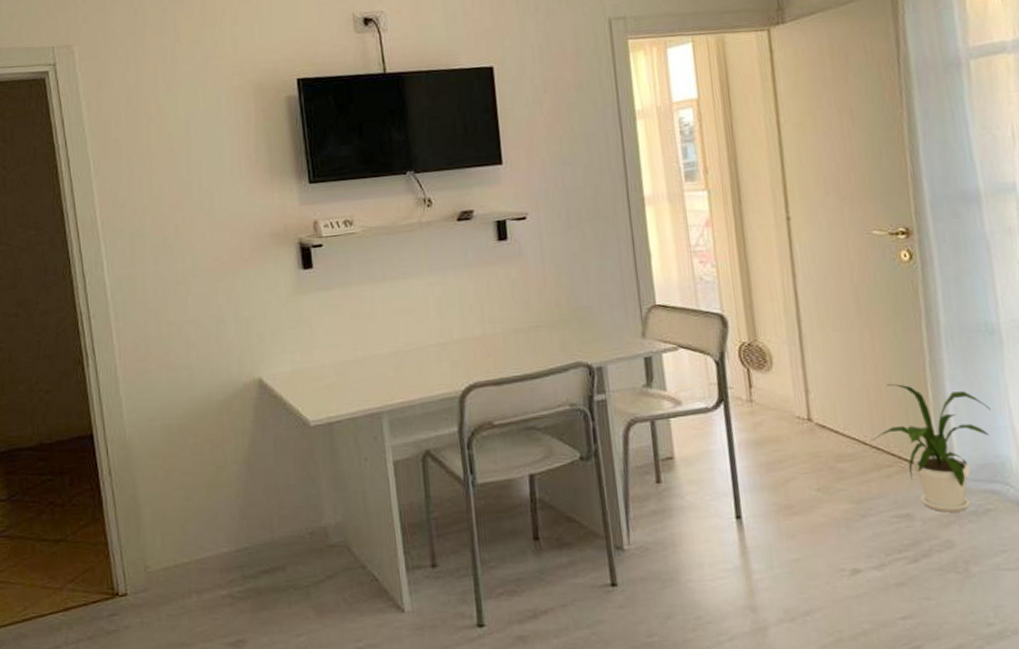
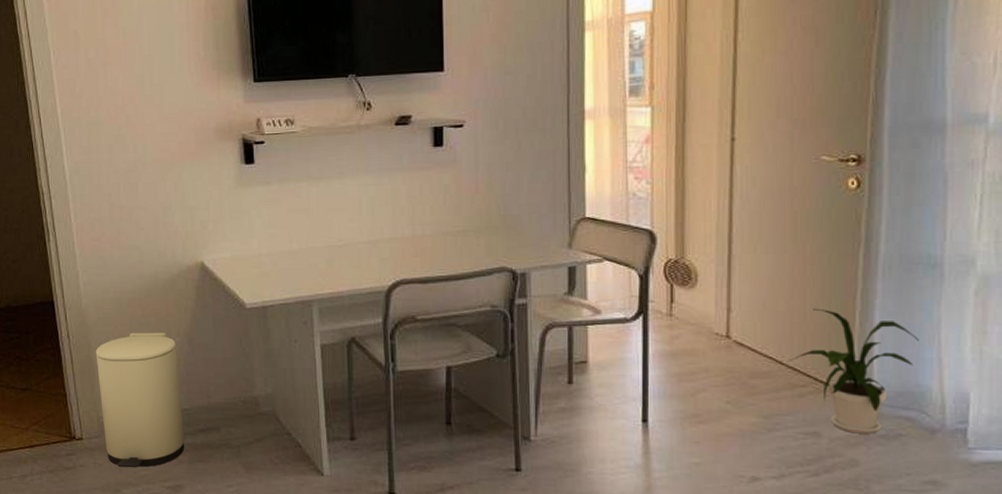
pedal bin: none [142,460,247,625] -> present [95,332,185,468]

